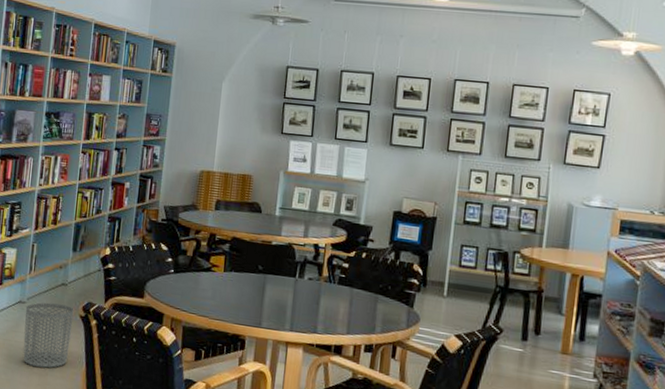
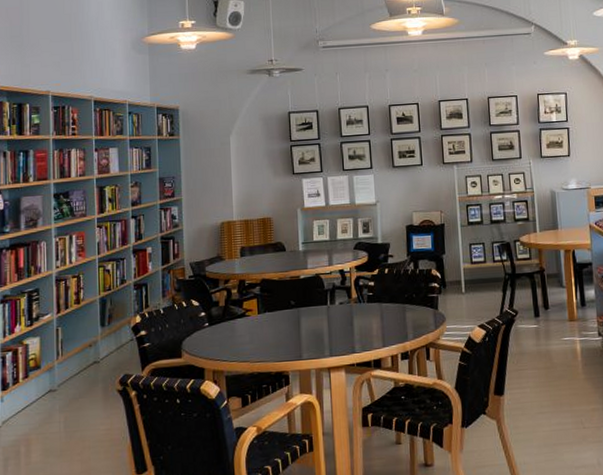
waste bin: present [23,302,74,368] -> none [57,383,111,454]

